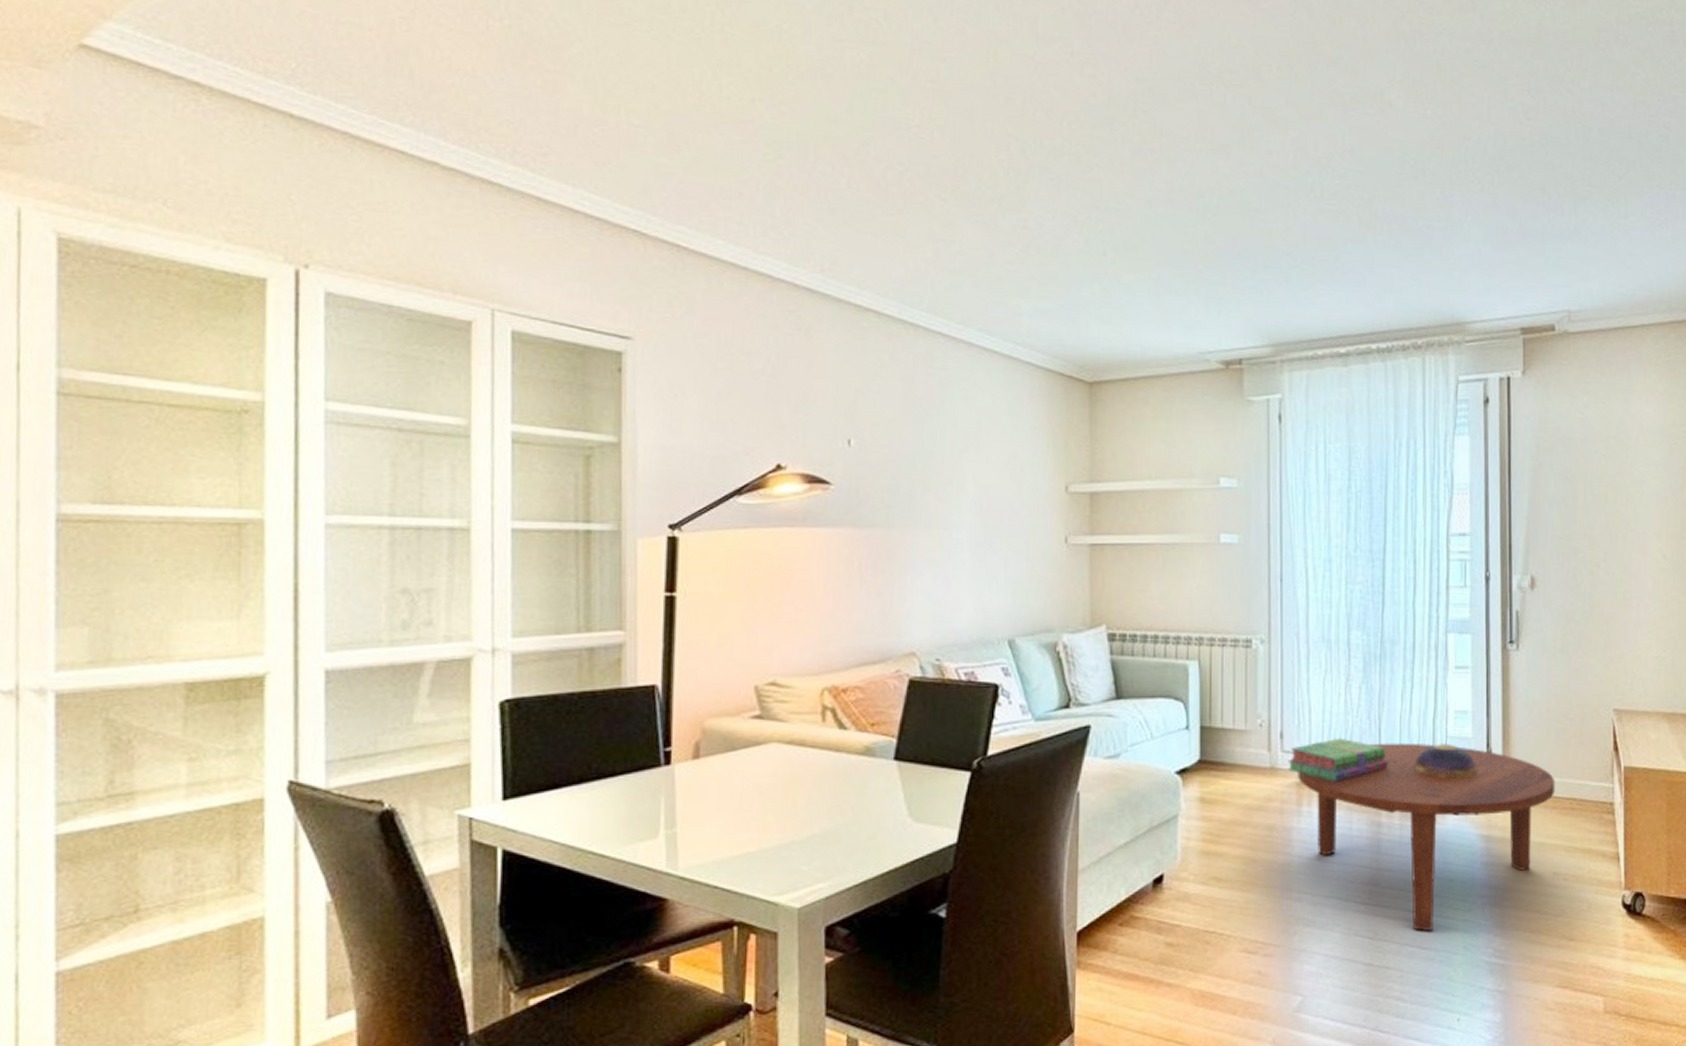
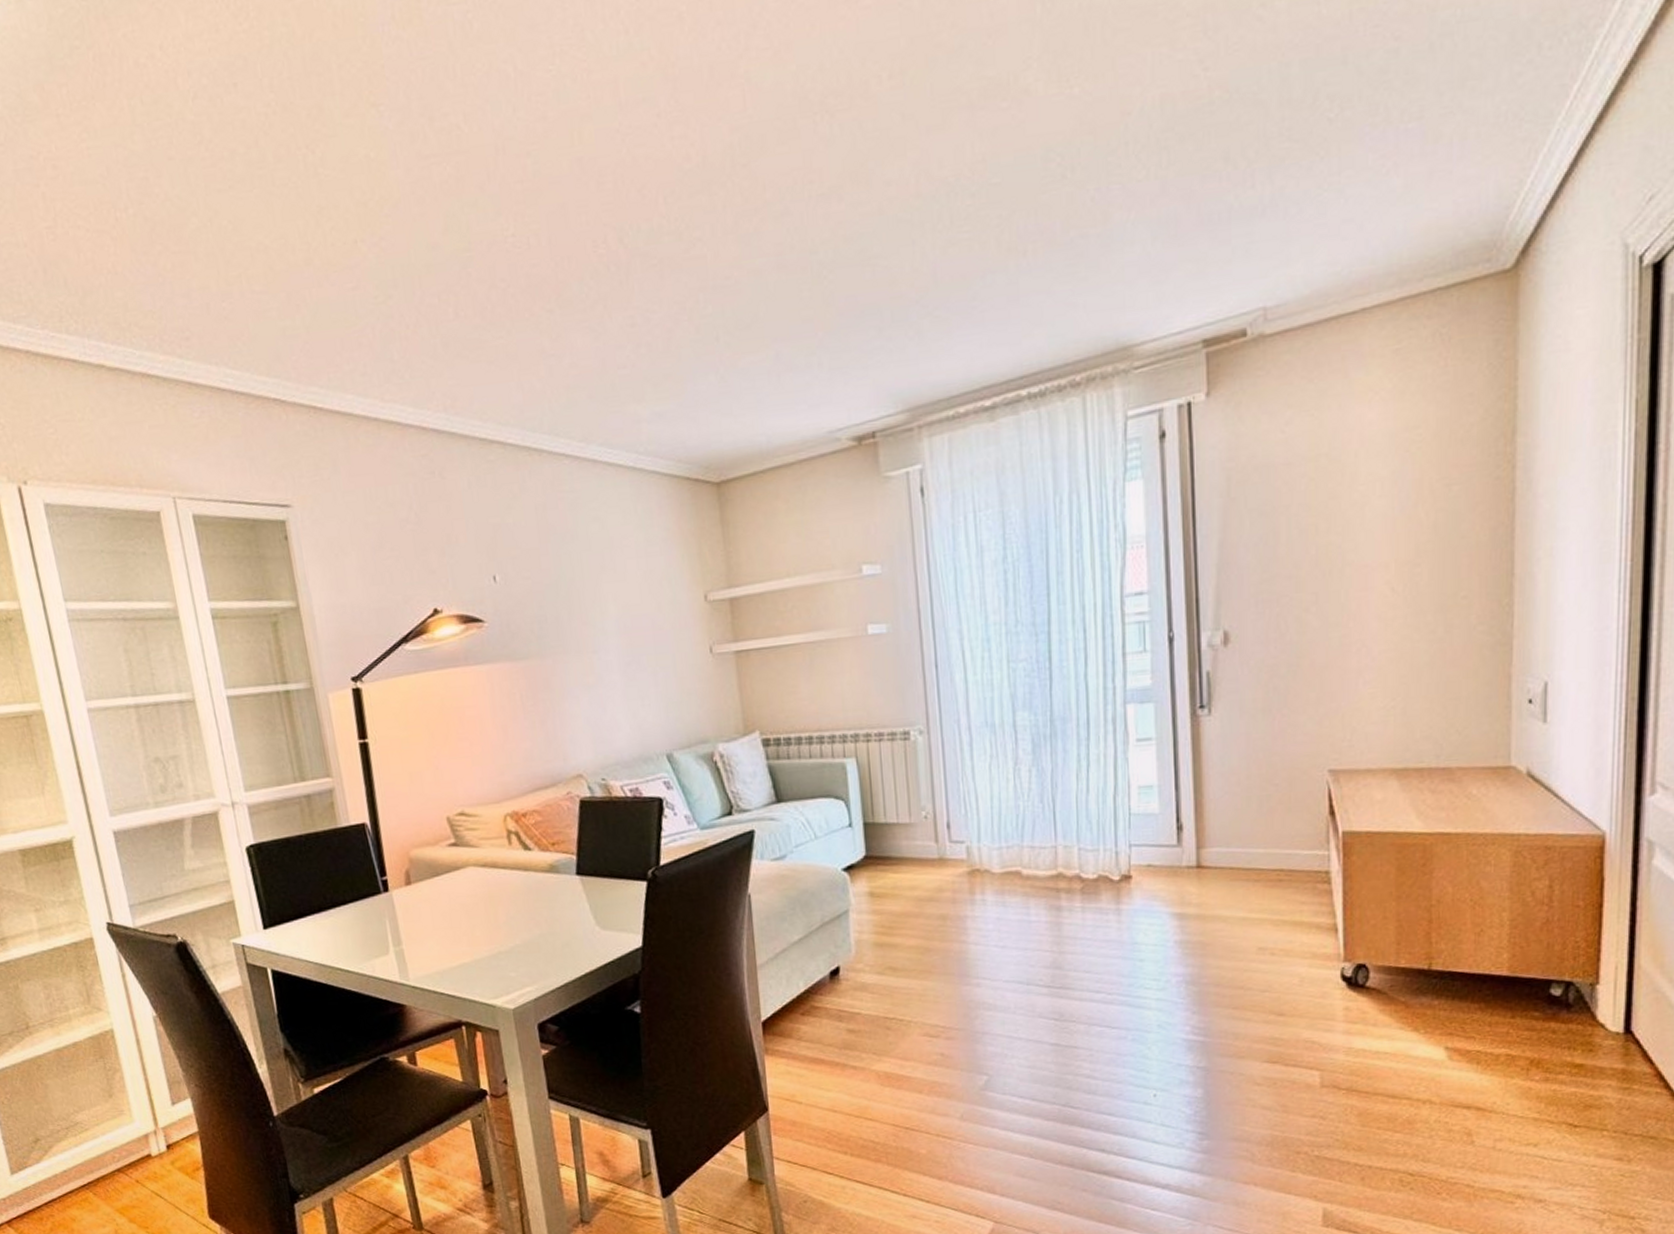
stack of books: present [1288,737,1388,782] -> none [957,823,1066,869]
coffee table: present [1297,743,1555,932] -> none [968,823,1259,1012]
decorative bowl: present [1414,744,1478,778] -> none [1094,821,1167,857]

